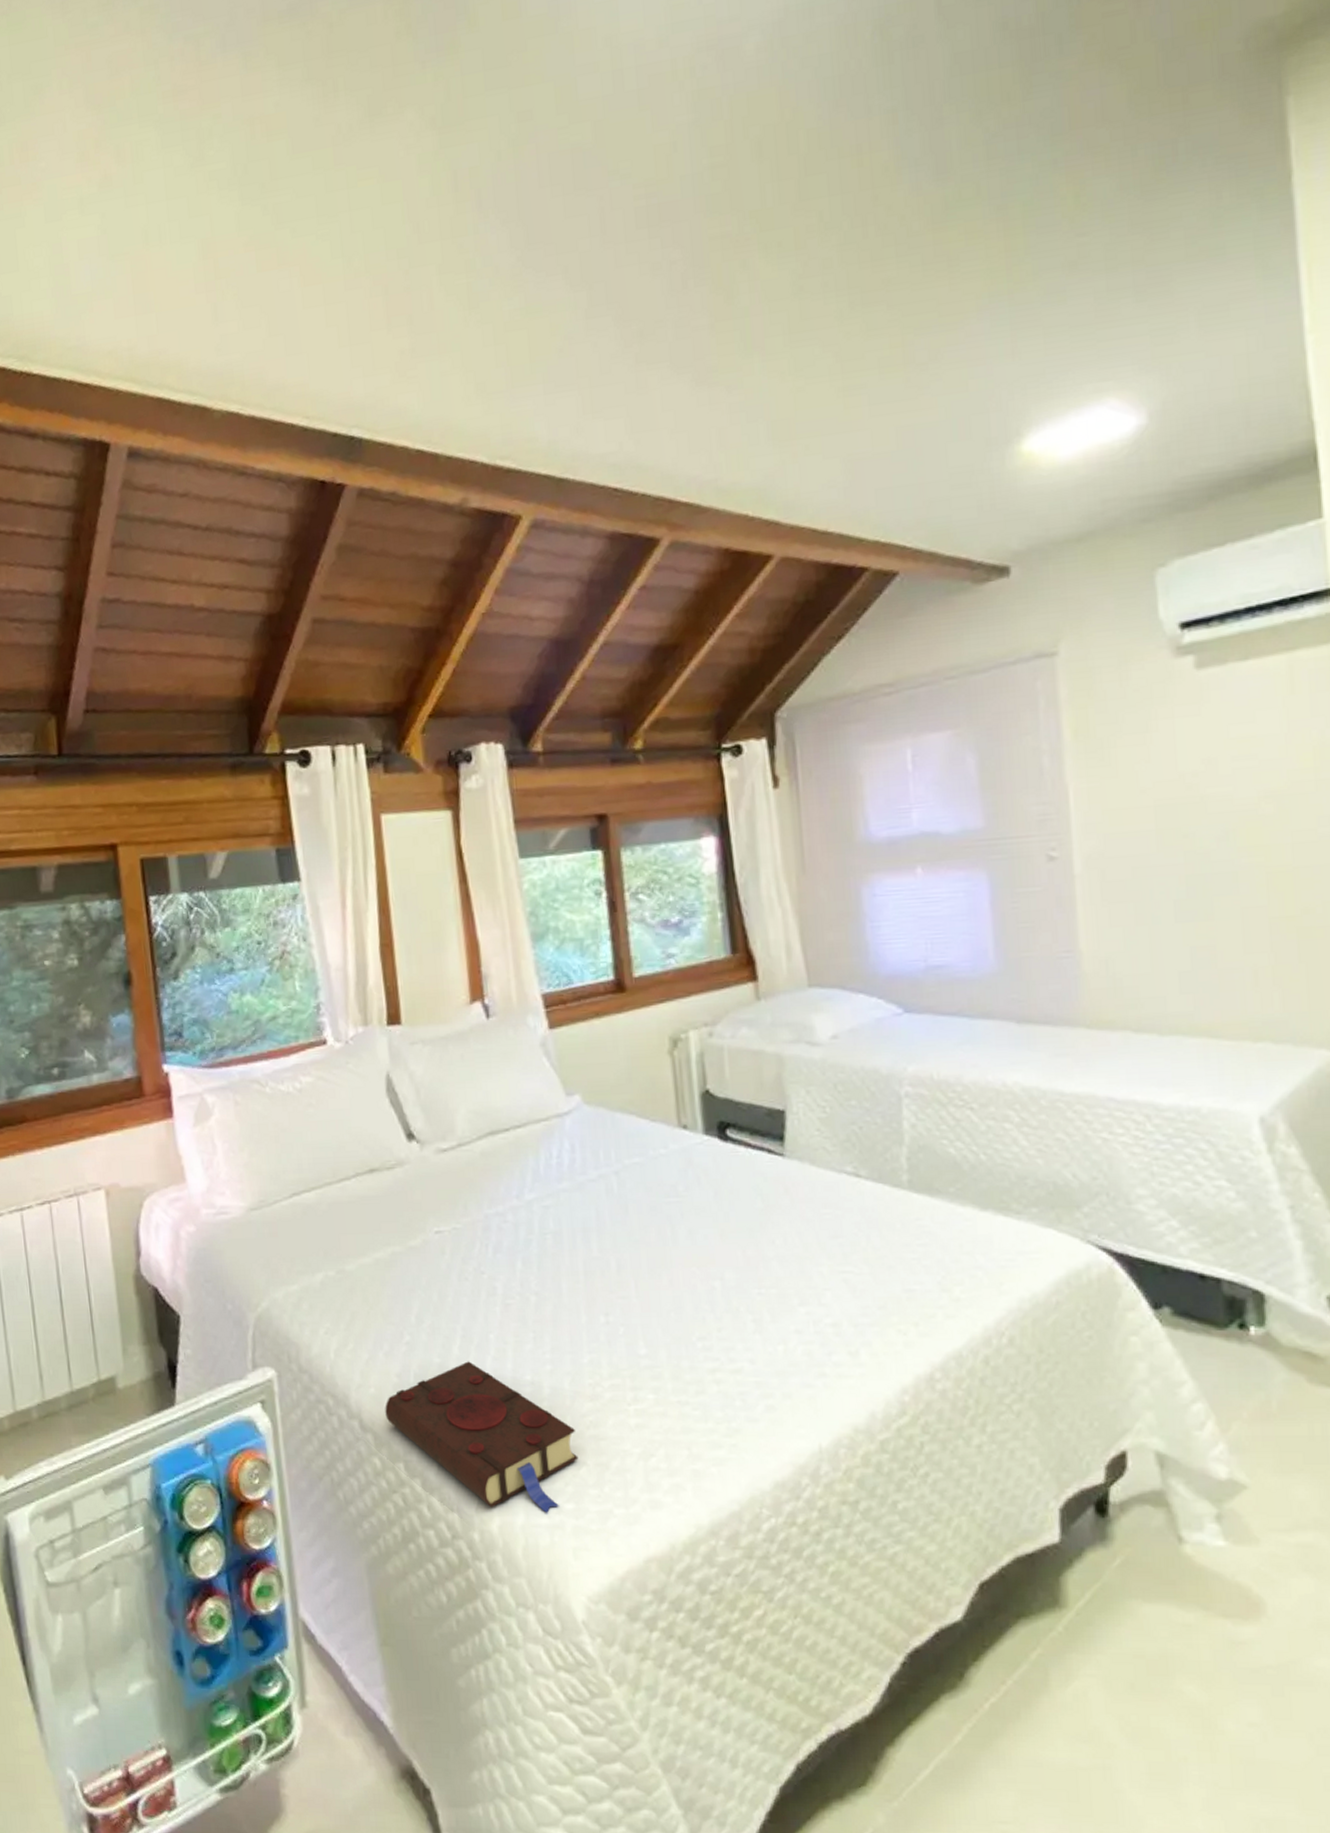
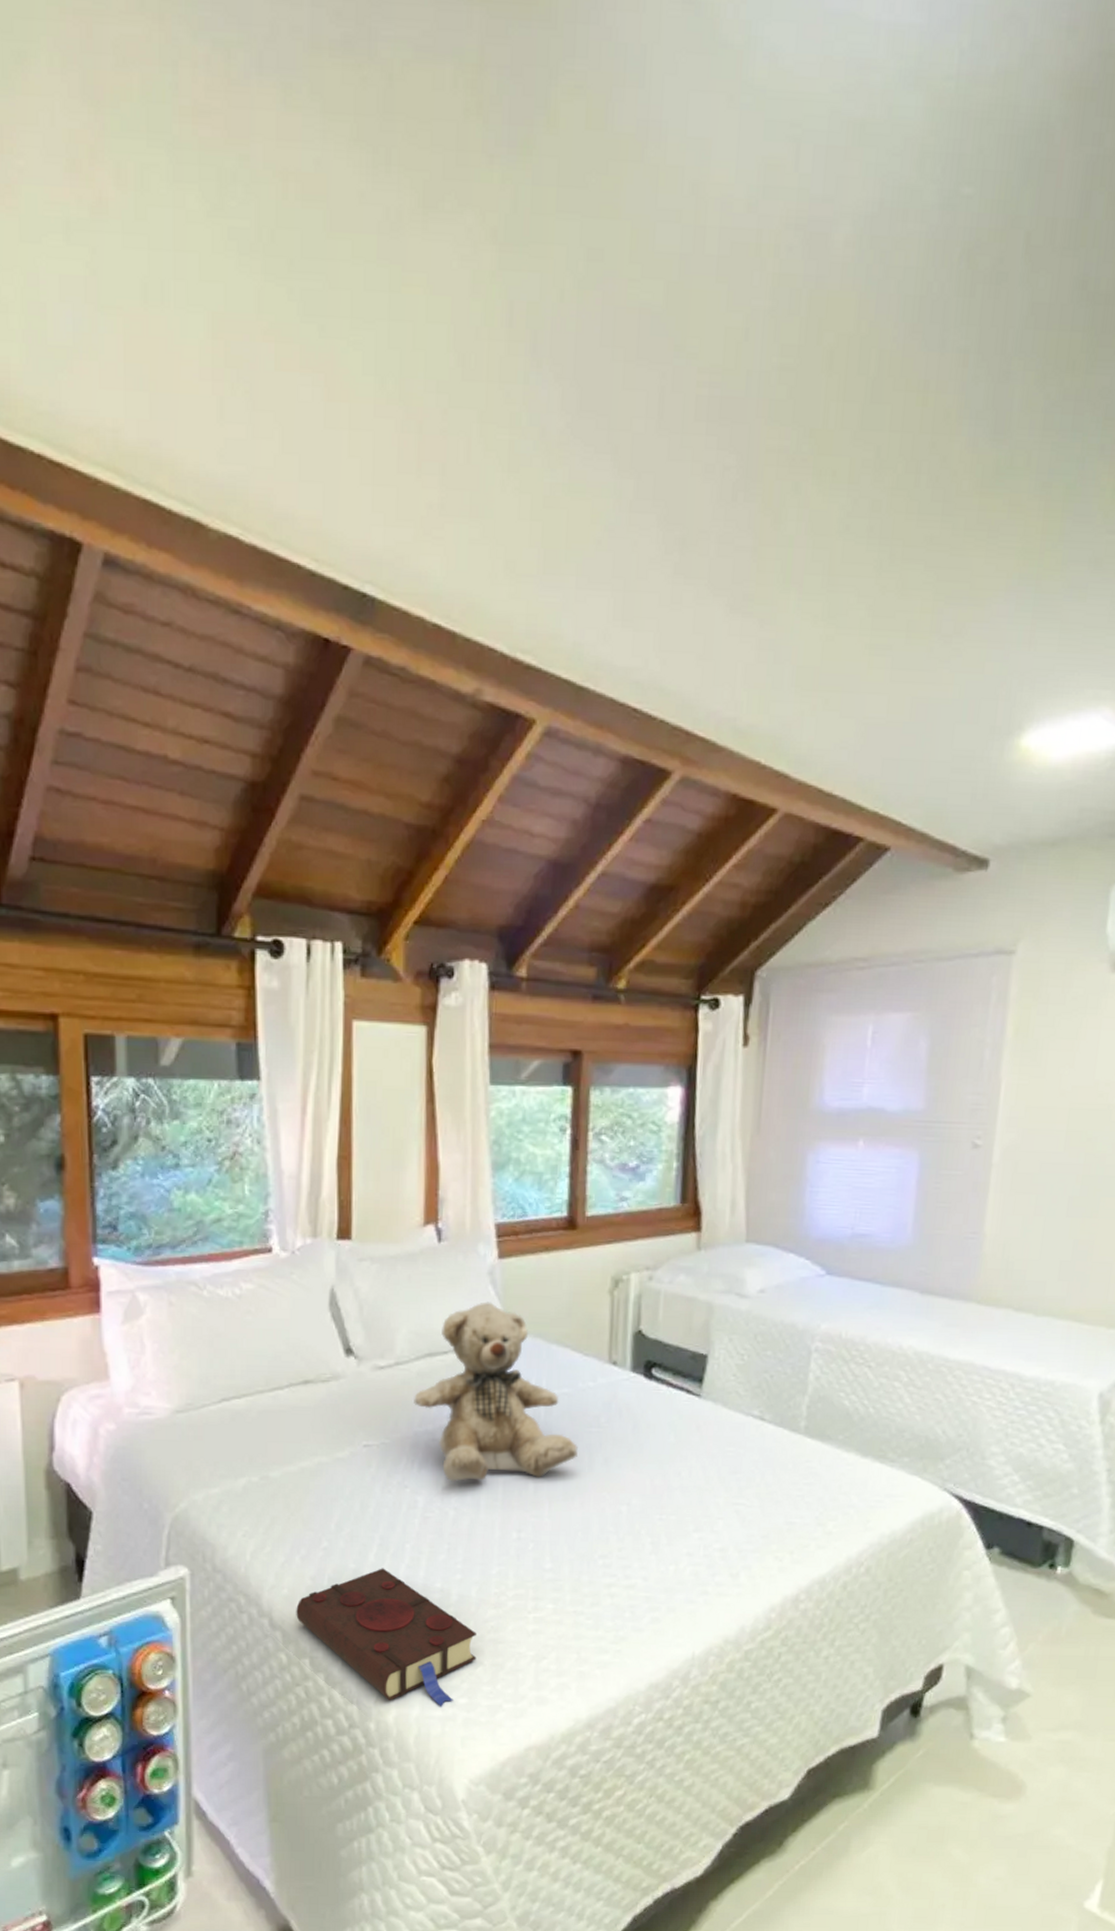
teddy bear: none [480,1074,659,1265] -> present [414,1302,578,1482]

